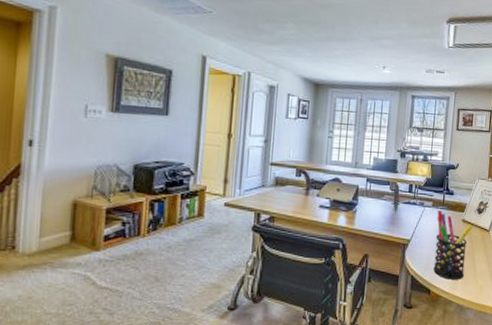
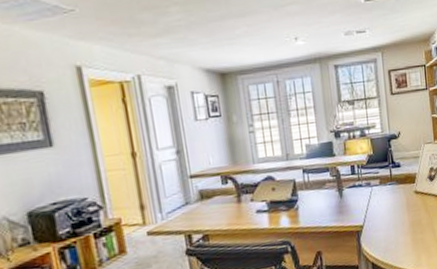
pen holder: present [433,210,472,280] -> none [386,186,427,257]

